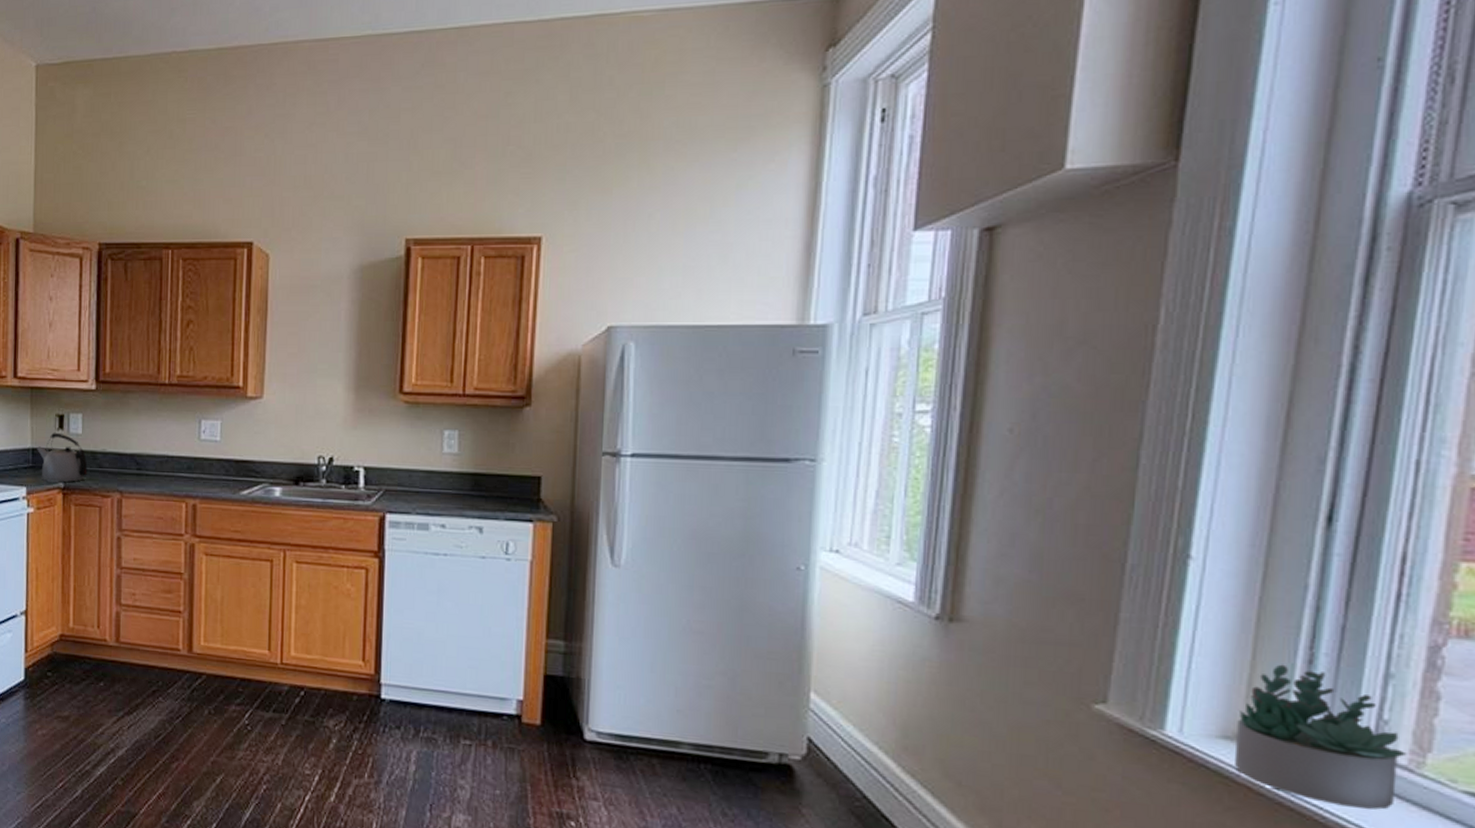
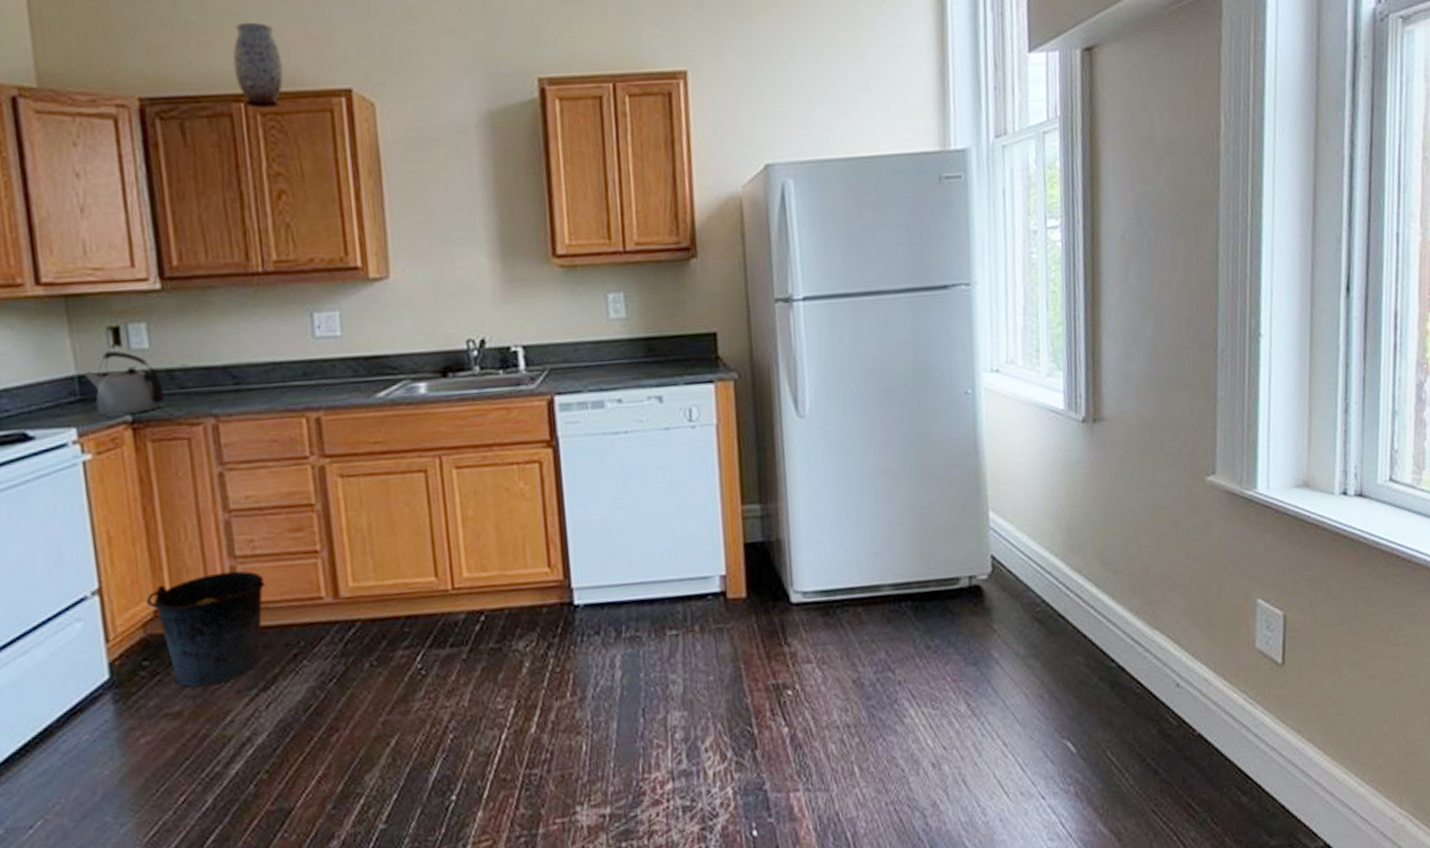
bucket: none [55,614,139,702] -> present [145,571,265,688]
vase: none [167,187,204,255] -> present [232,22,284,109]
succulent plant: present [1233,664,1406,811] -> none [1304,416,1411,527]

